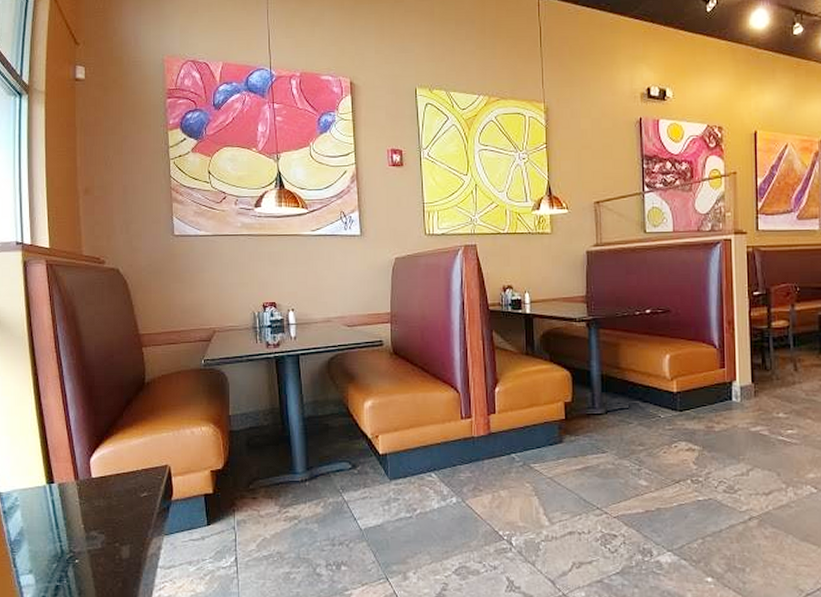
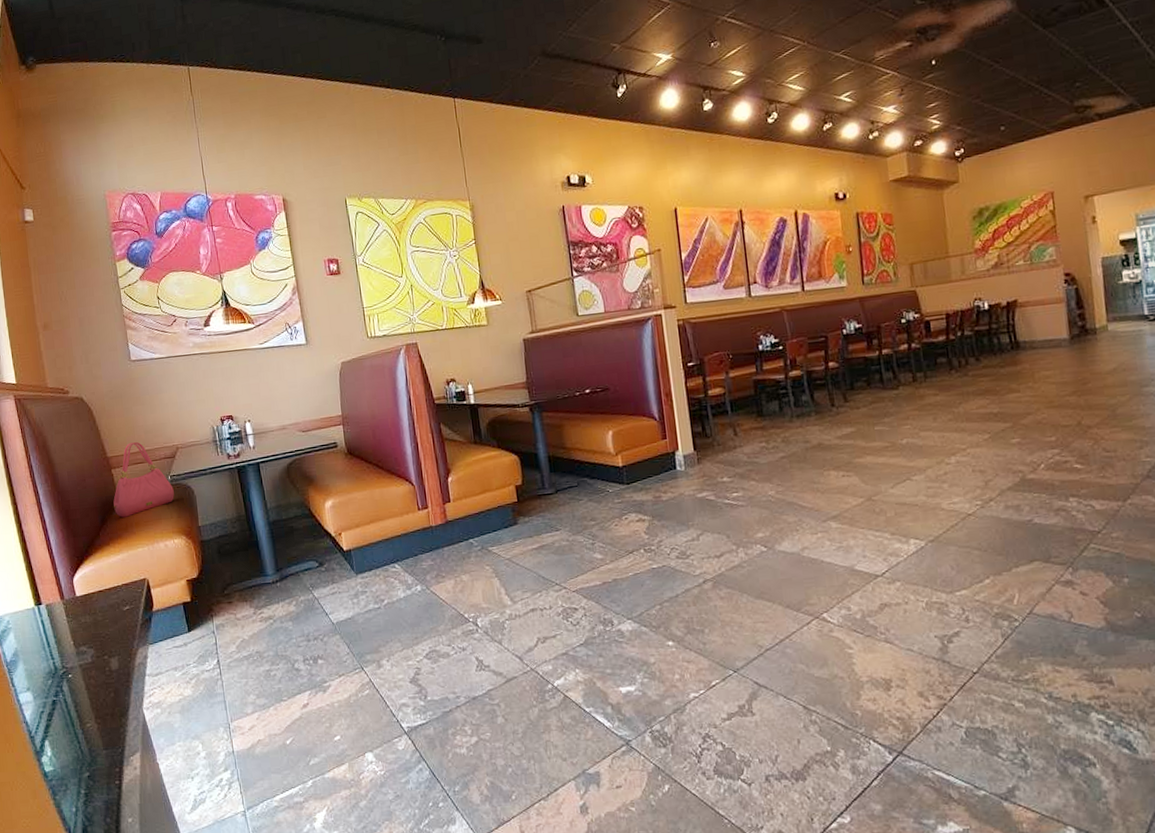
handbag: none [141,320,206,399] -> present [113,441,174,518]

